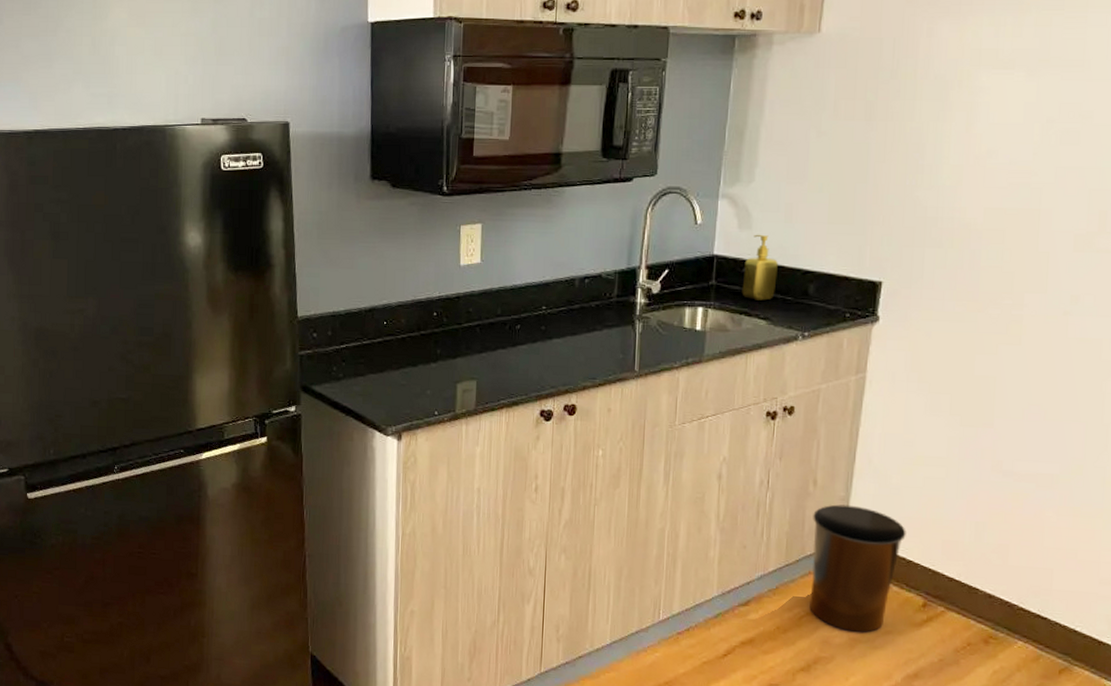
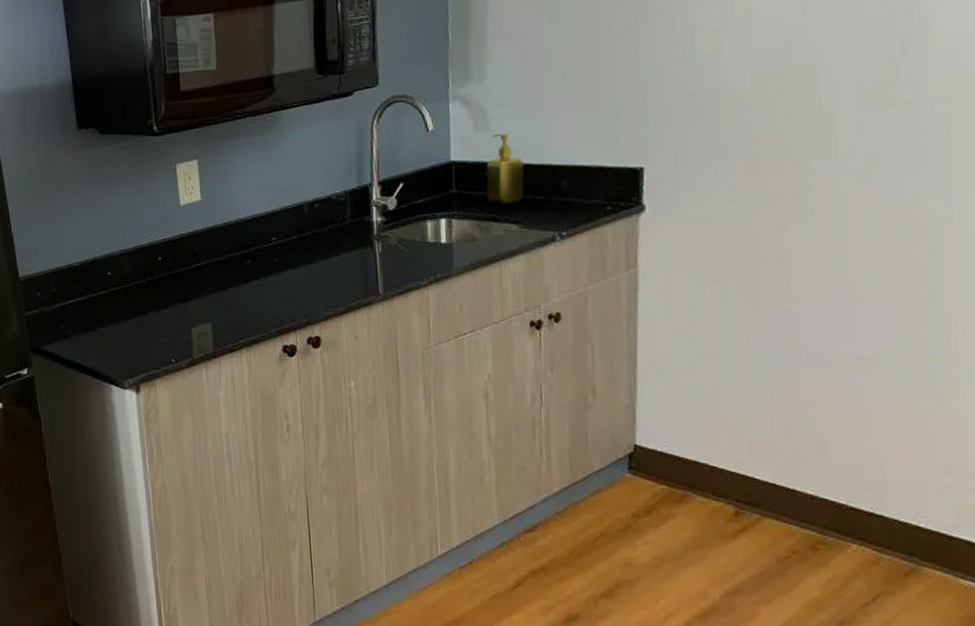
waste bin: present [809,504,906,633] -> none [596,412,706,549]

